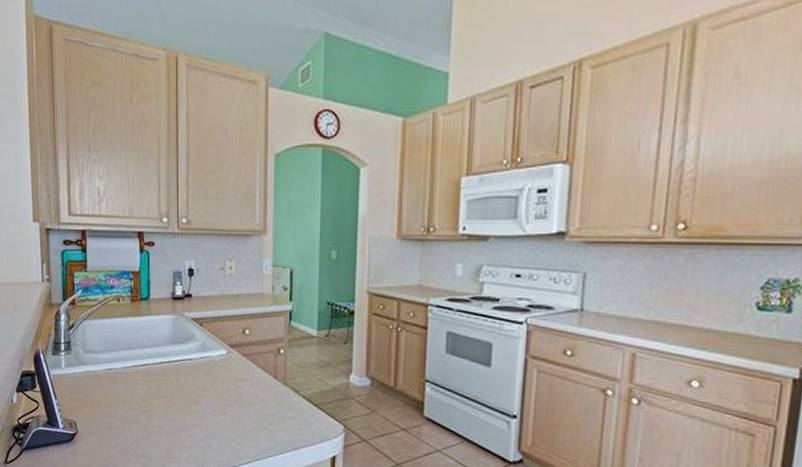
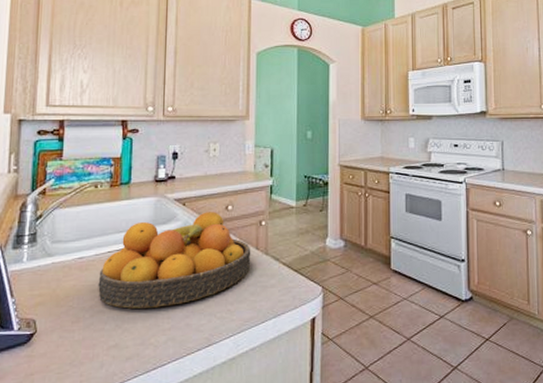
fruit bowl: none [126,334,269,425] -> present [98,212,251,309]

